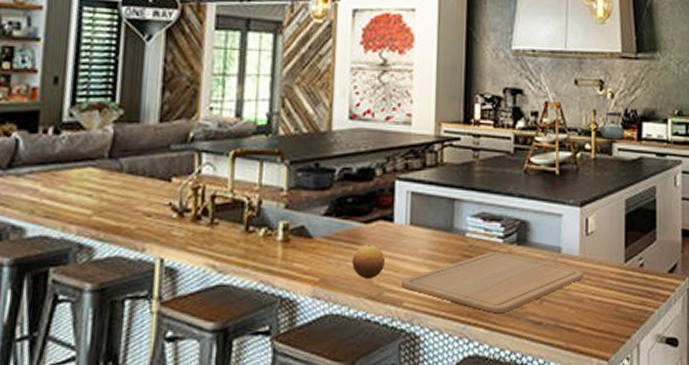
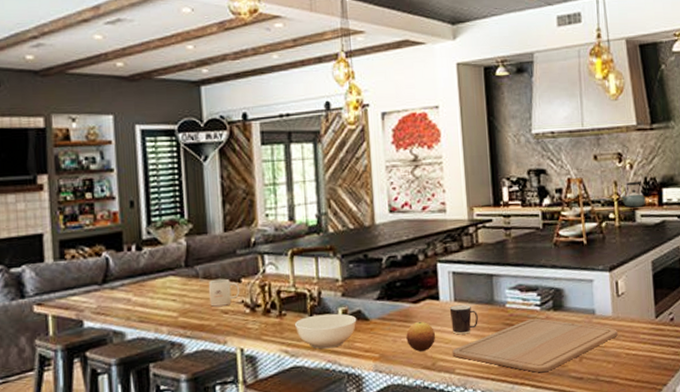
mug: none [131,175,169,207] -> present [208,278,240,307]
bowl: none [226,227,299,267] -> present [294,313,357,349]
mug: none [403,229,434,263] -> present [449,304,478,335]

